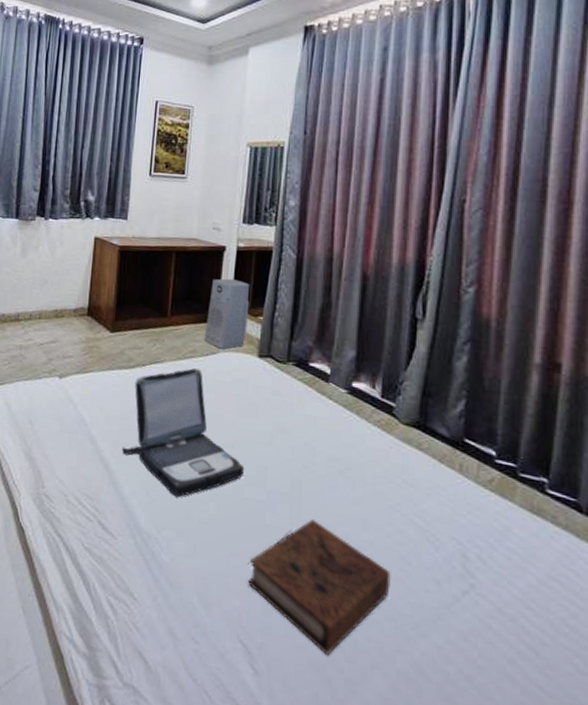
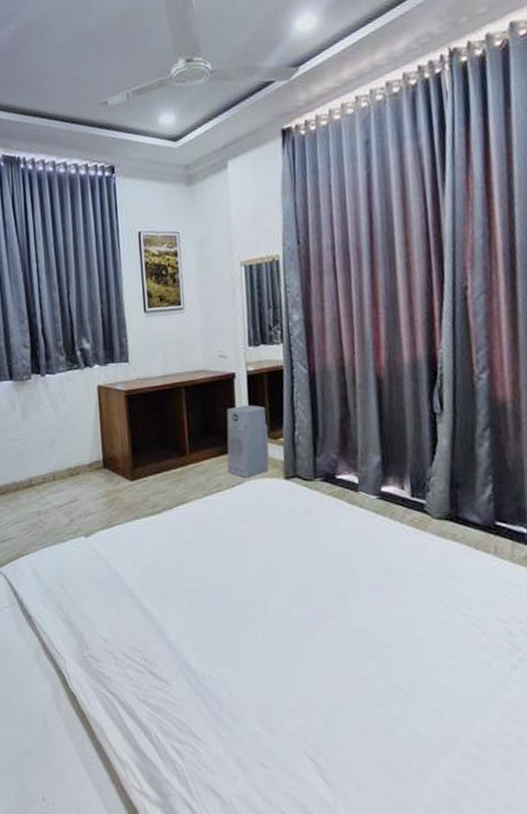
laptop: present [122,367,245,498] -> none [162,501,289,633]
book: present [248,519,391,657] -> none [307,628,445,754]

